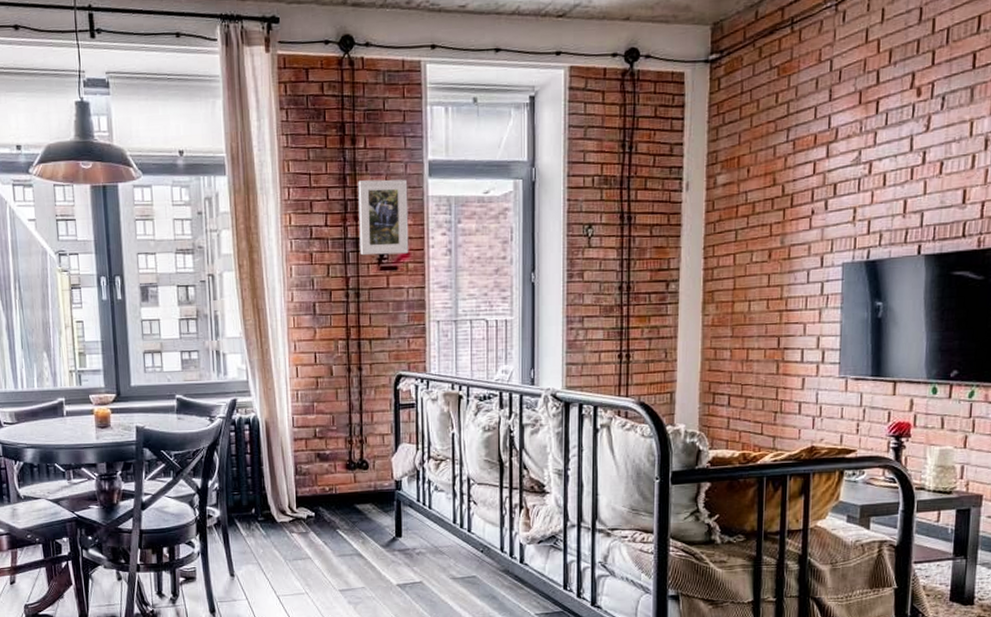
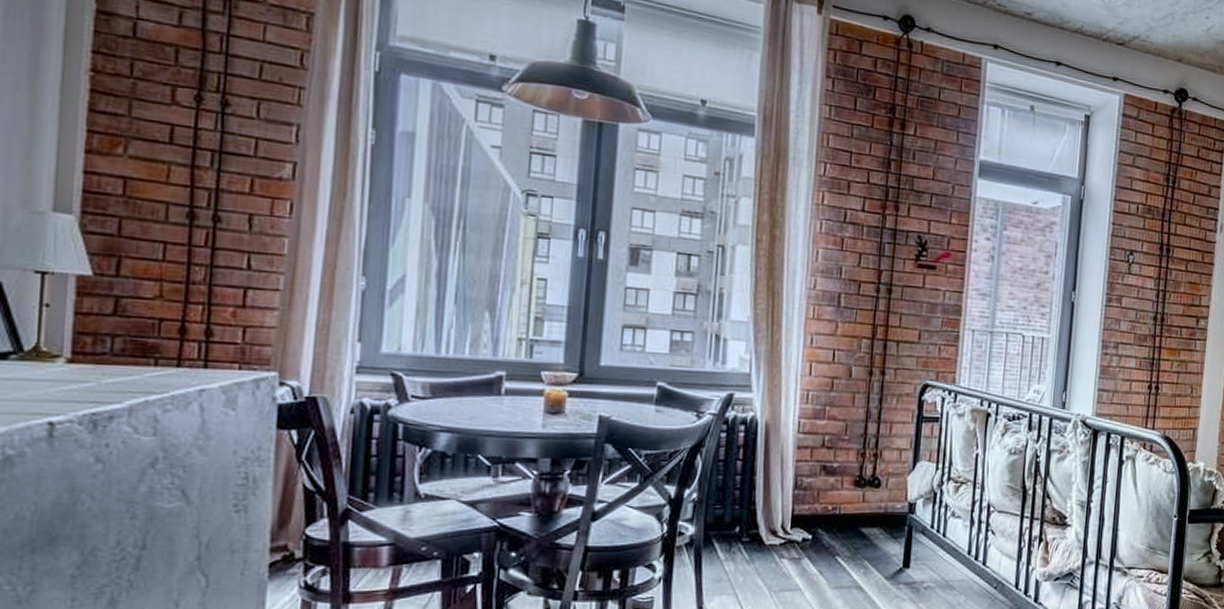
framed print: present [358,179,409,256] -> none [897,168,956,254]

